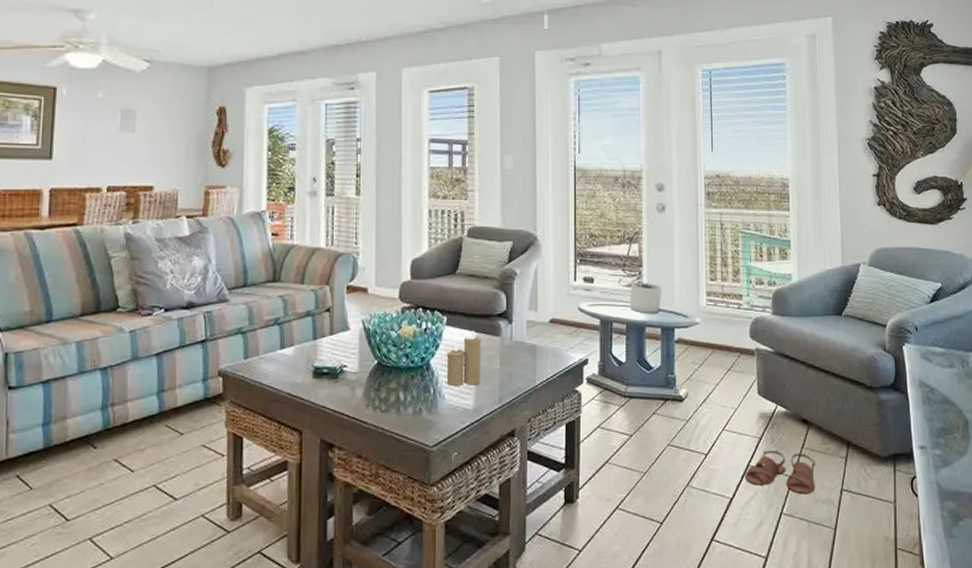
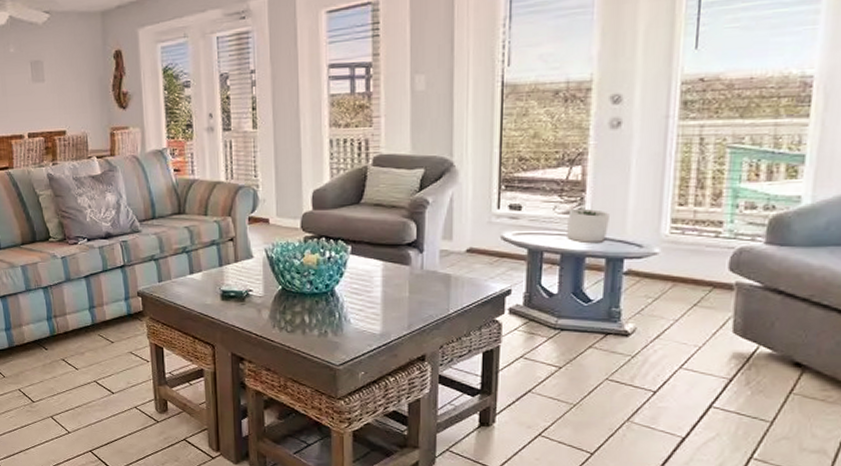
candle: present [446,331,481,386] -> none [351,260,389,312]
sandal: present [745,450,816,493] -> none [705,392,808,441]

